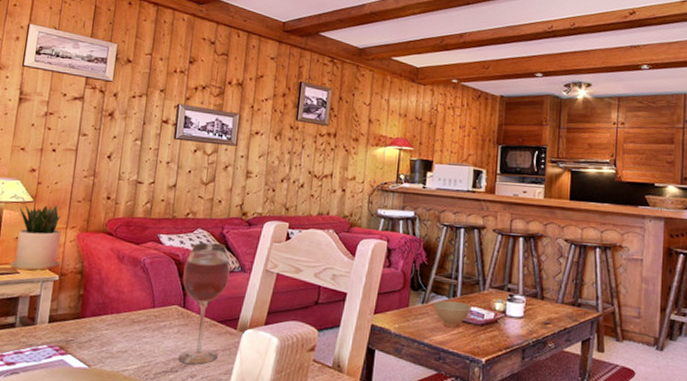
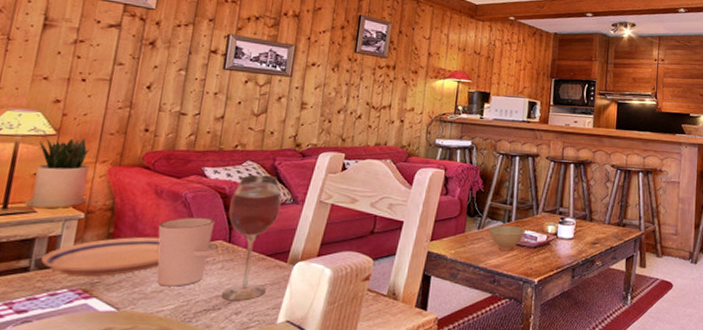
plate: none [25,299,124,335] -> present [41,236,160,277]
cup: none [121,282,175,348] -> present [157,217,219,287]

